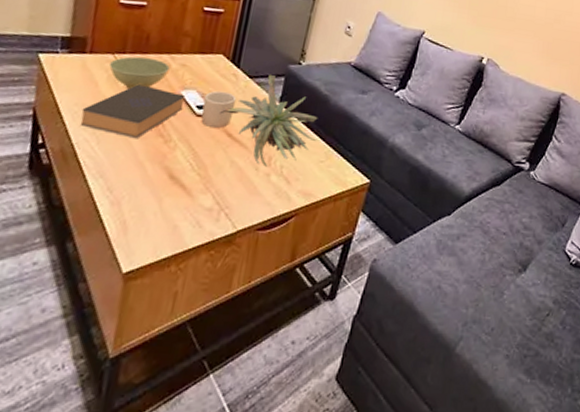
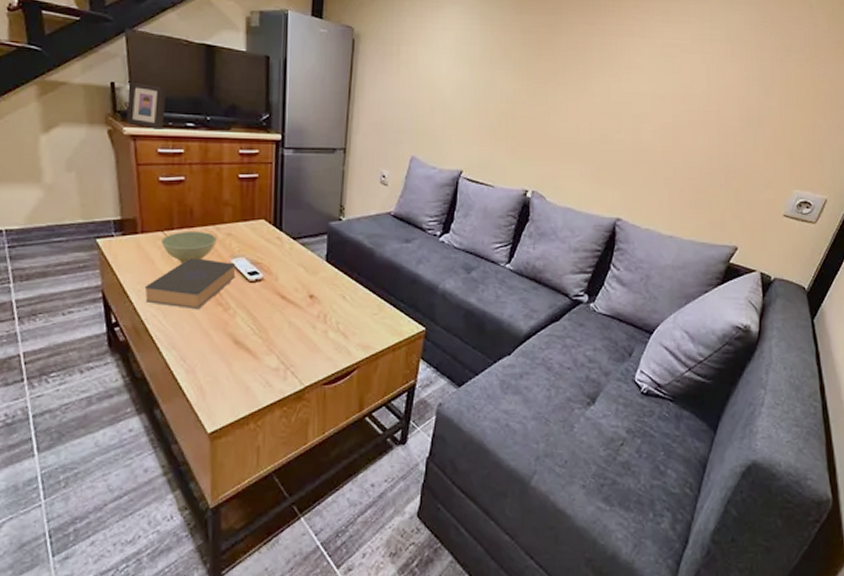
mug: present [201,90,237,129] -> none [253,255,284,293]
plant: present [220,74,318,167] -> none [271,233,367,324]

